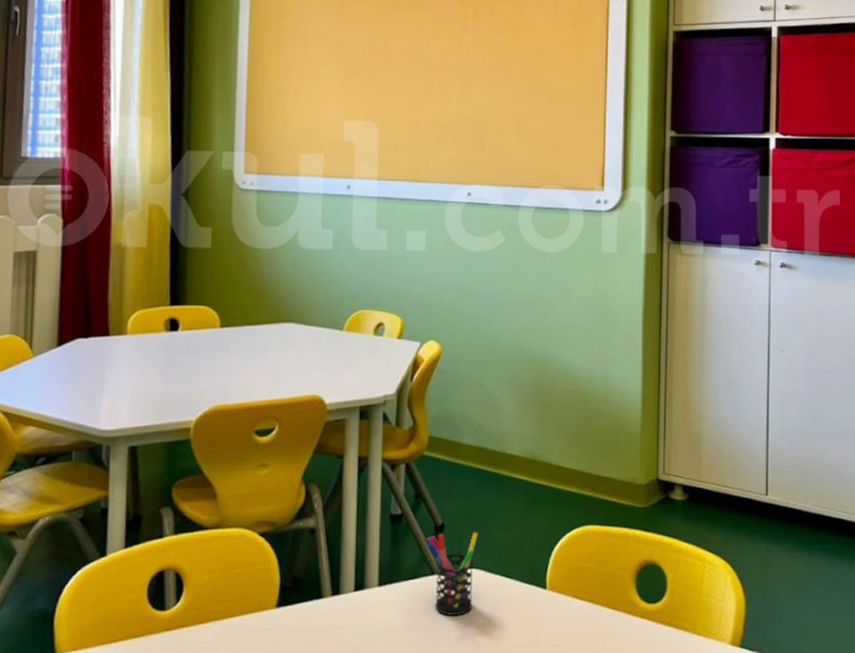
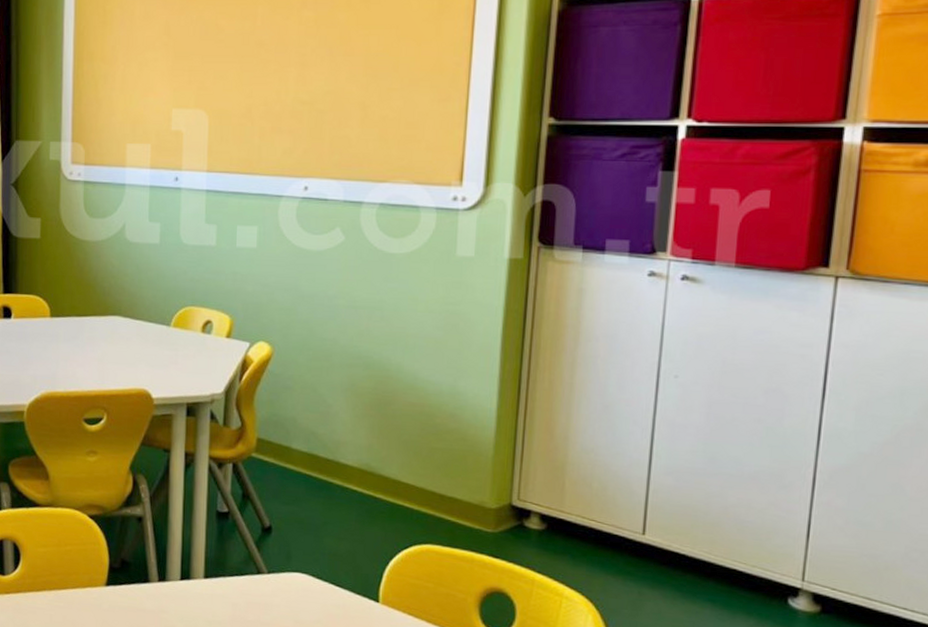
pen holder: present [426,532,478,616] -> none [253,535,307,617]

